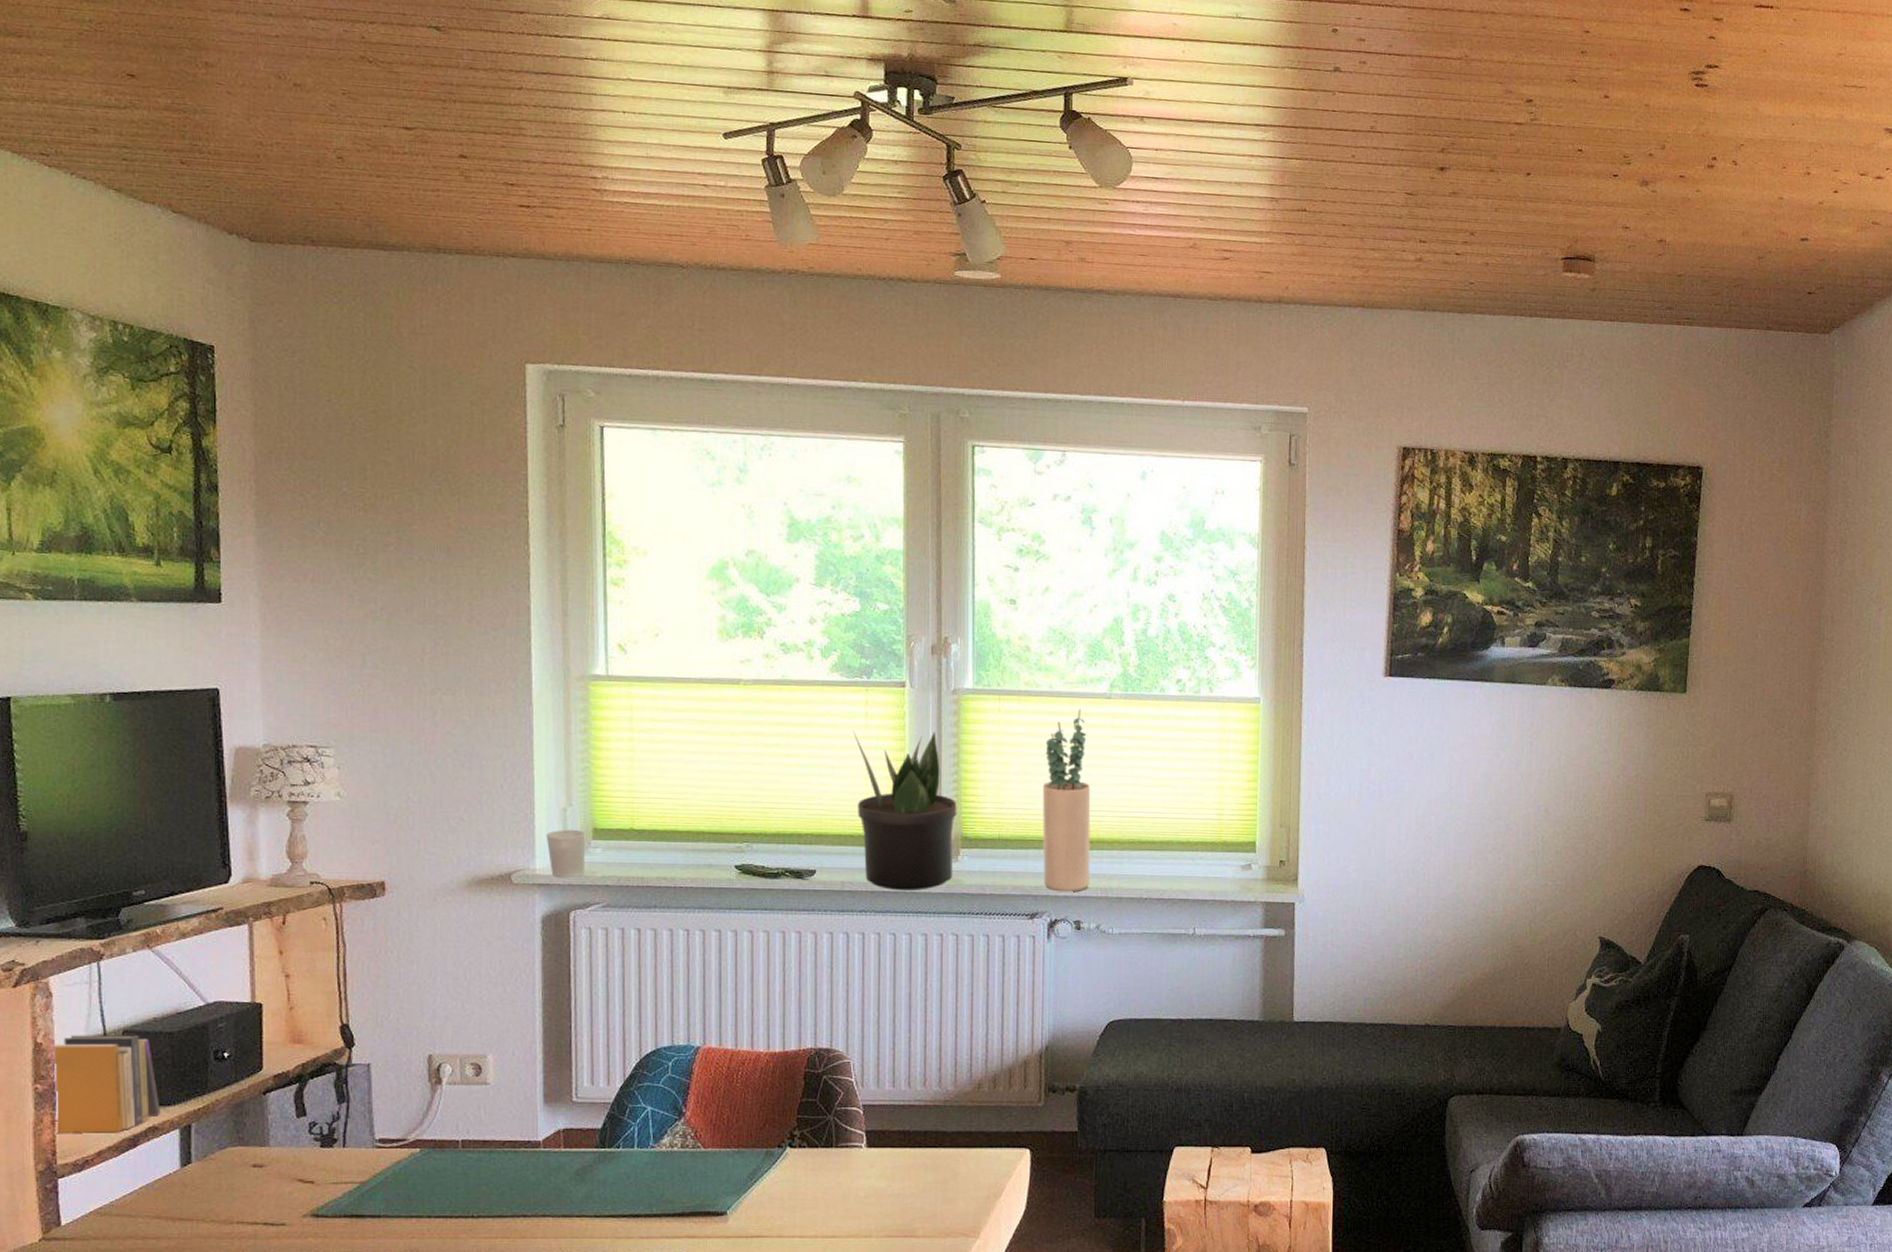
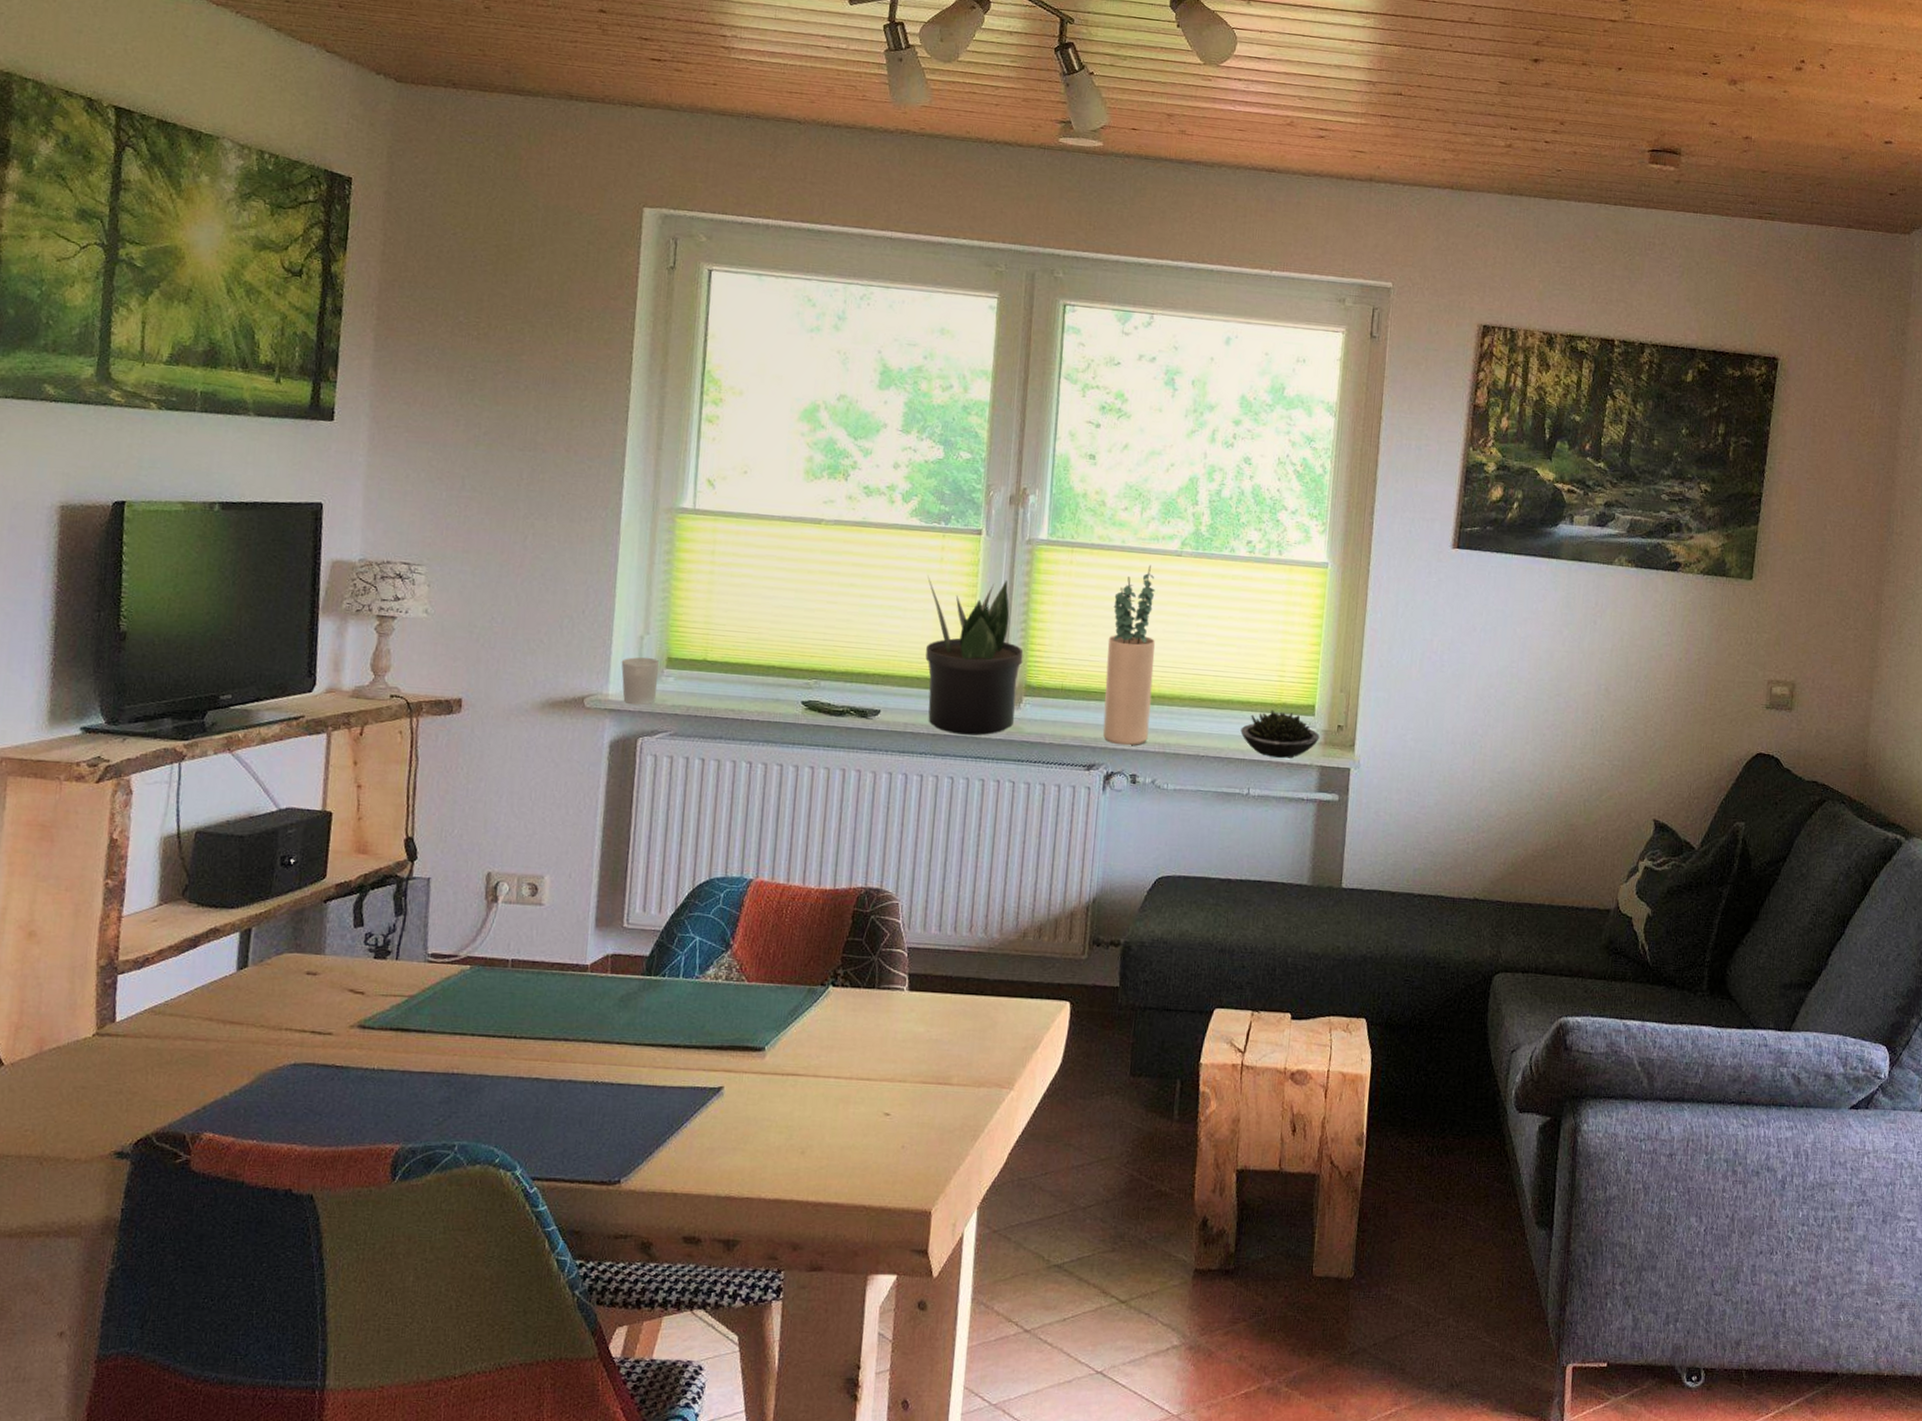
books: present [54,1035,160,1133] -> none [123,833,224,933]
succulent plant: none [1182,848,1262,897] -> present [1240,709,1320,759]

